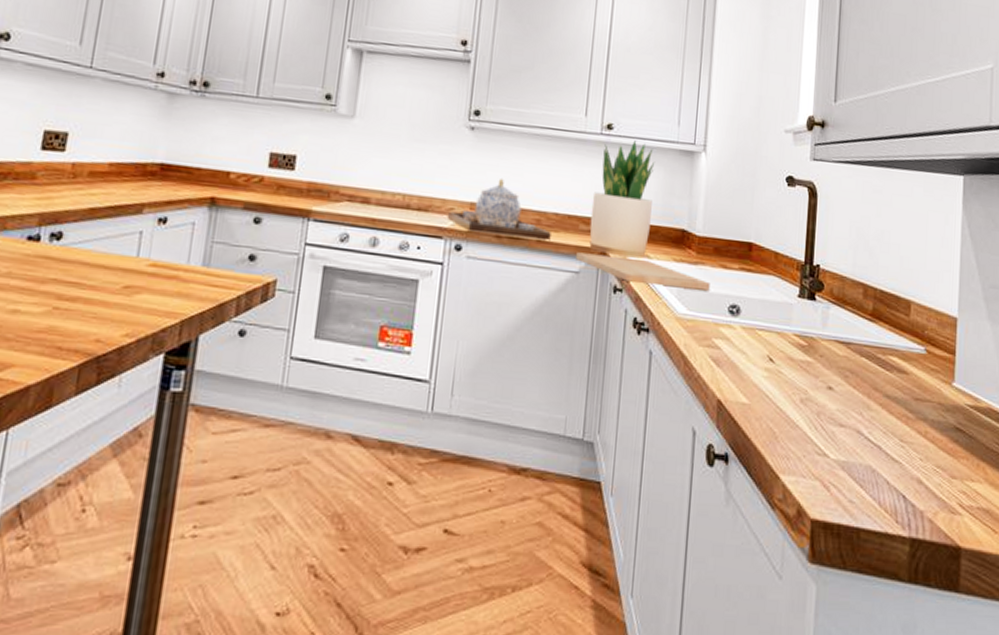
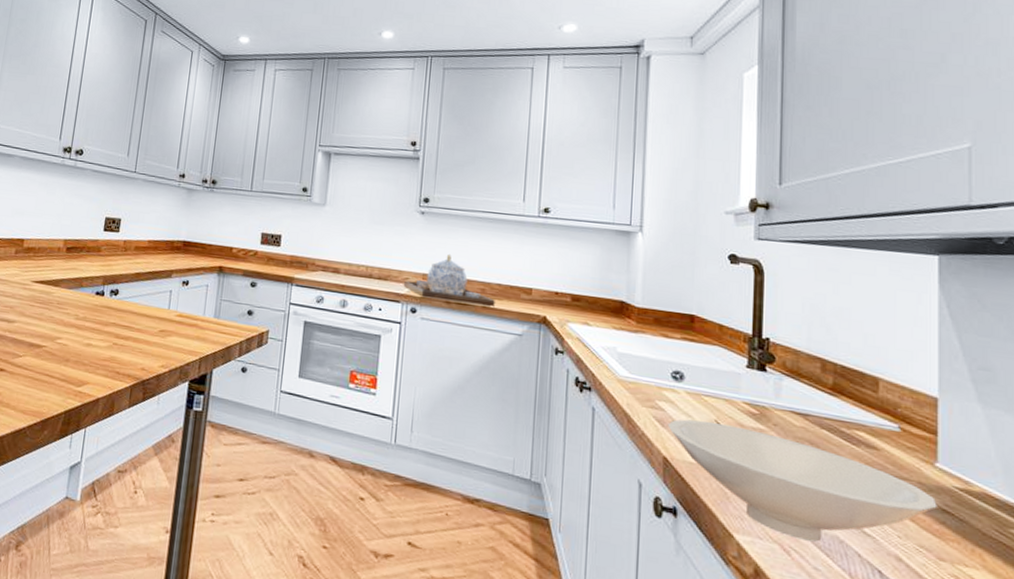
cutting board: present [576,252,710,291] -> none [519,318,651,357]
planter: present [589,140,656,259] -> none [530,222,592,326]
bowl: none [722,357,953,474] -> present [667,419,937,542]

